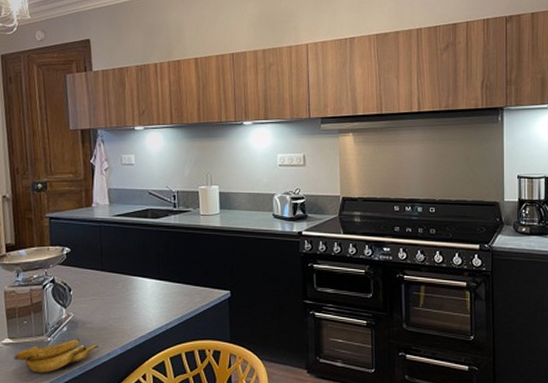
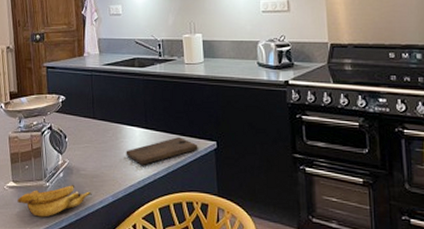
cutting board: none [136,287,212,316] -> present [126,137,198,165]

